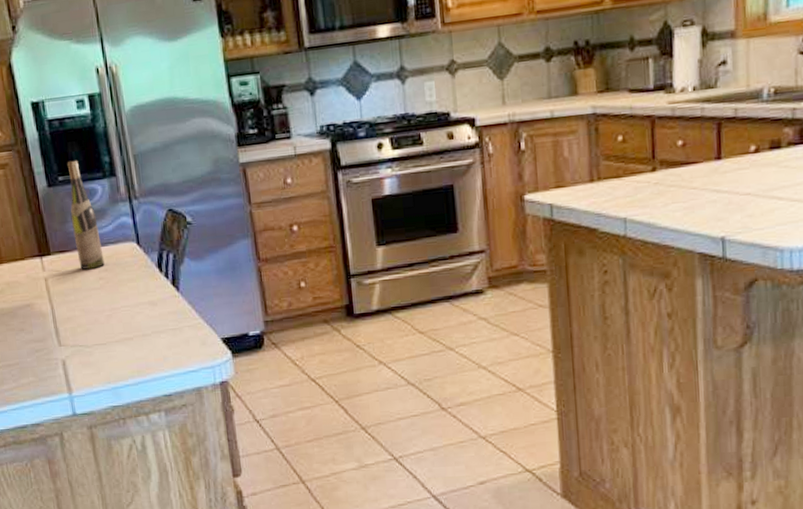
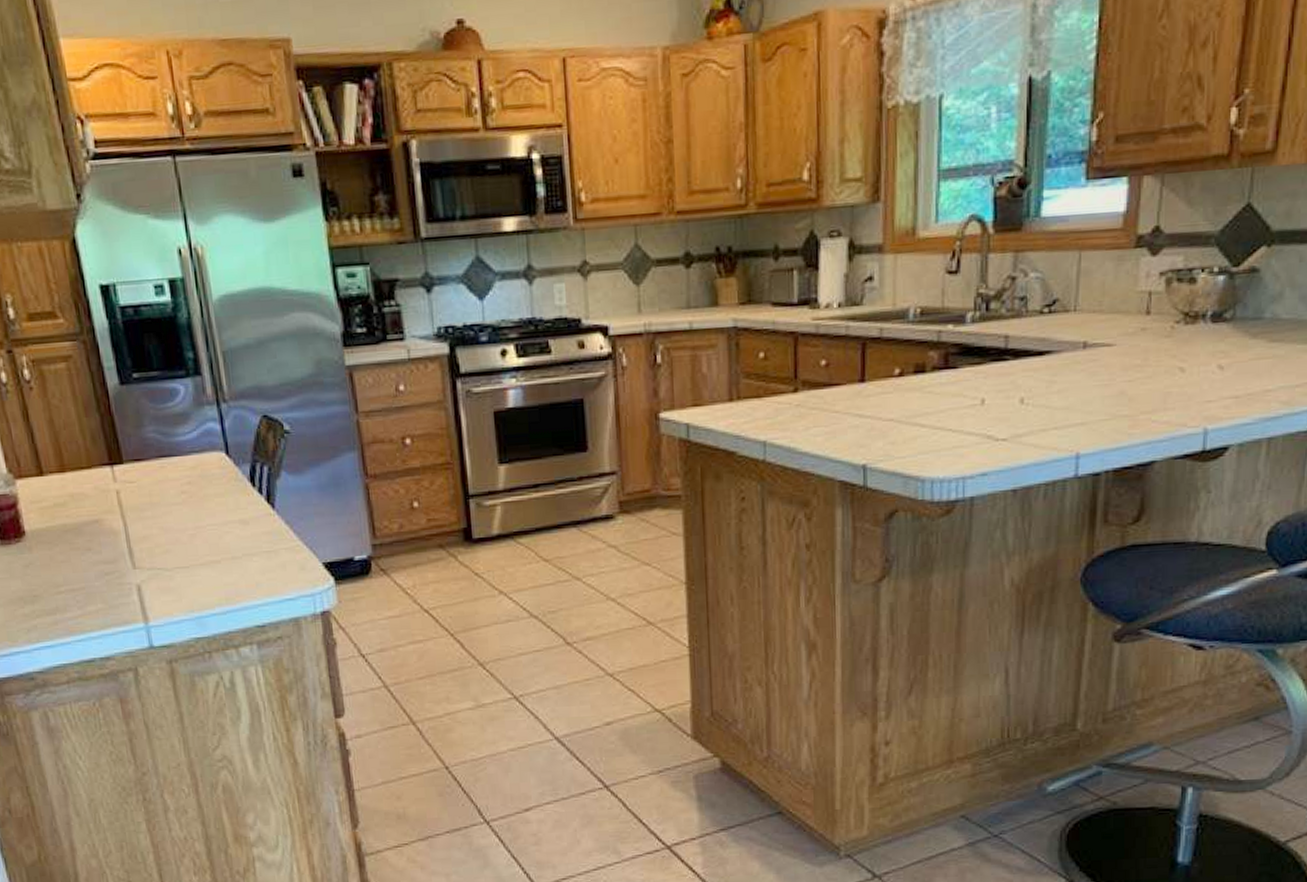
wine bottle: present [67,160,105,270] -> none [143,354,187,481]

